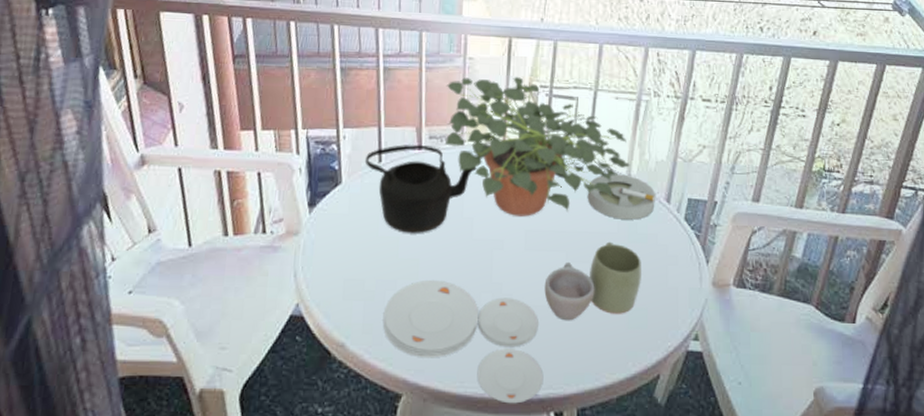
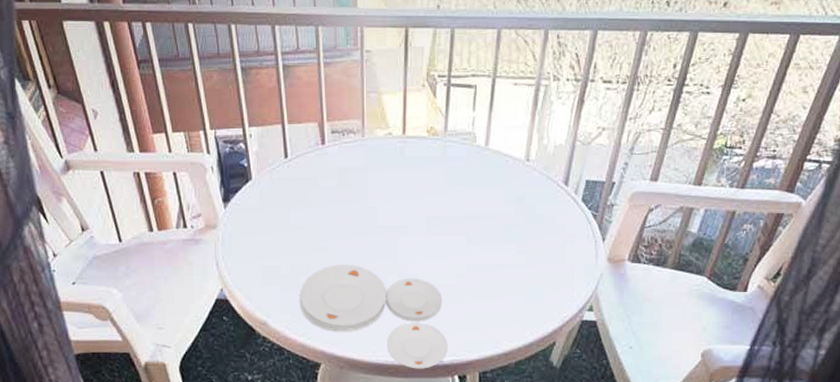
teapot: present [364,144,477,233] -> none [271,139,379,223]
potted plant: present [444,77,630,217] -> none [345,68,529,204]
cup: present [544,261,595,321] -> none [447,244,495,297]
ashtray: present [587,174,656,220] -> none [486,159,555,203]
mug: present [589,241,641,314] -> none [488,224,539,290]

